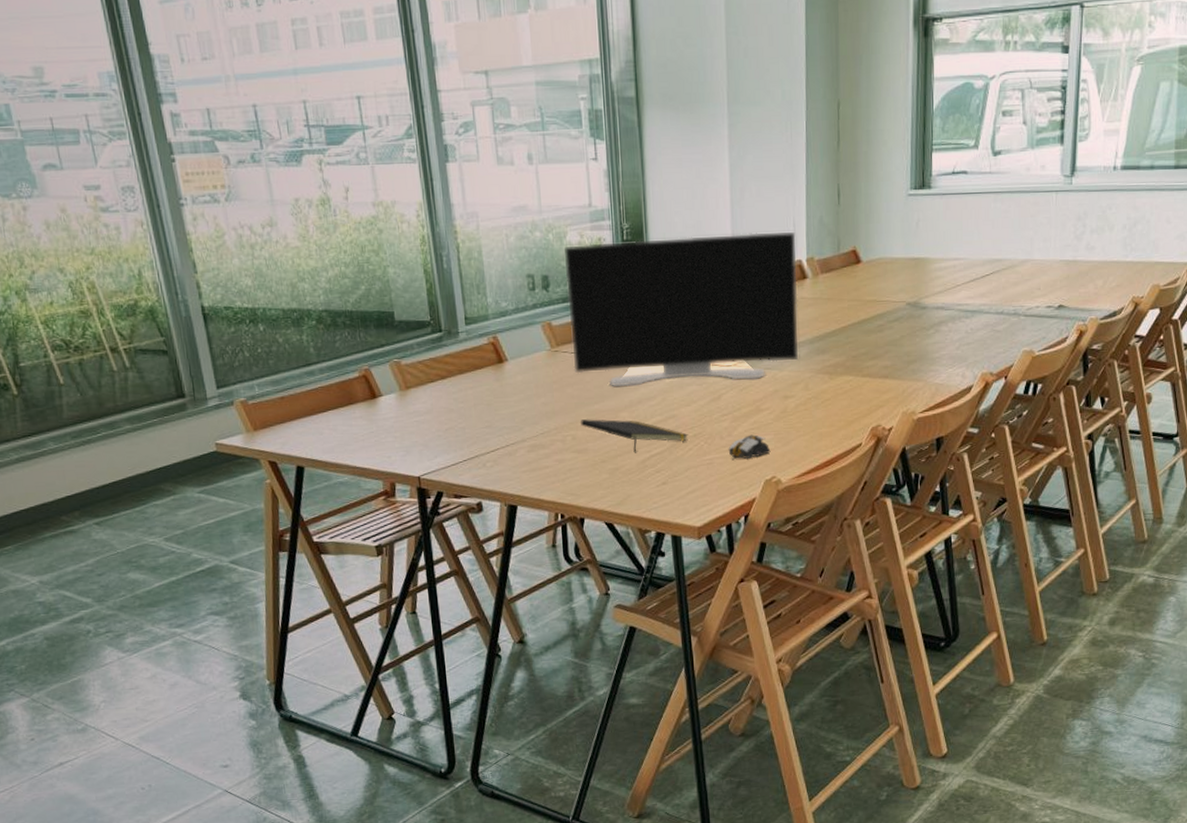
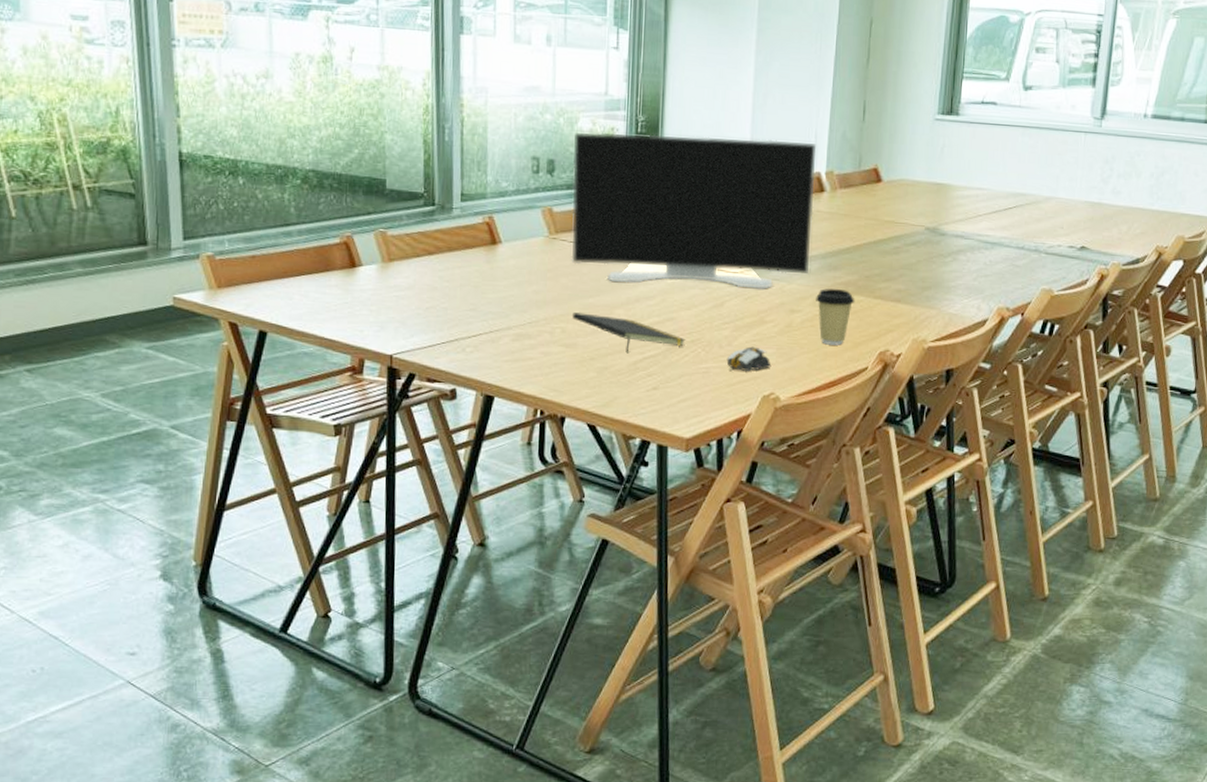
coffee cup: none [807,371,845,426] -> present [816,289,855,345]

